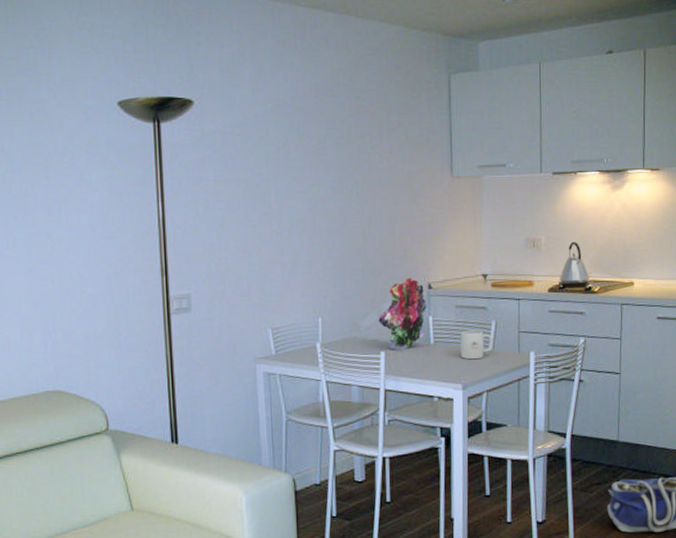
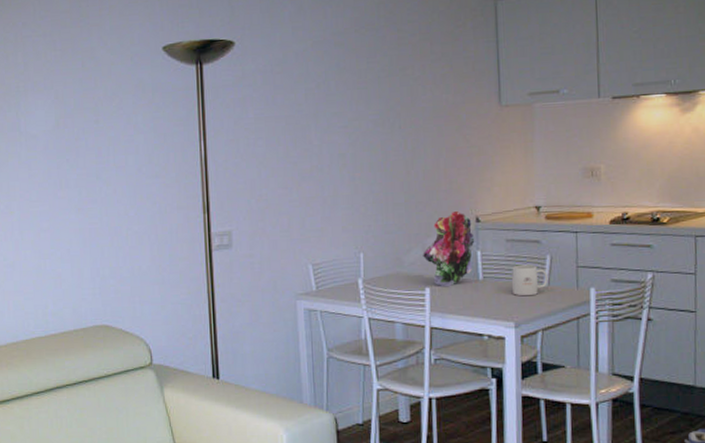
kettle: present [559,241,590,288] -> none [621,169,657,220]

